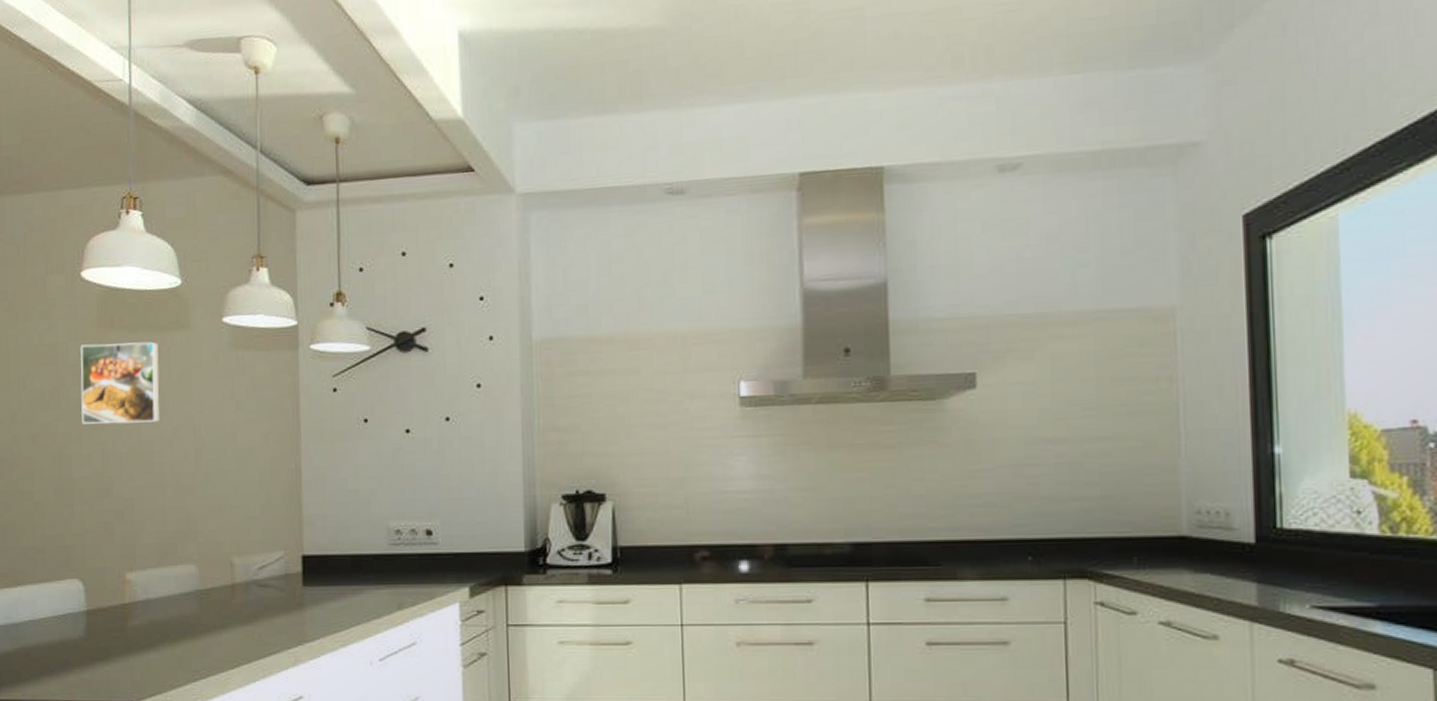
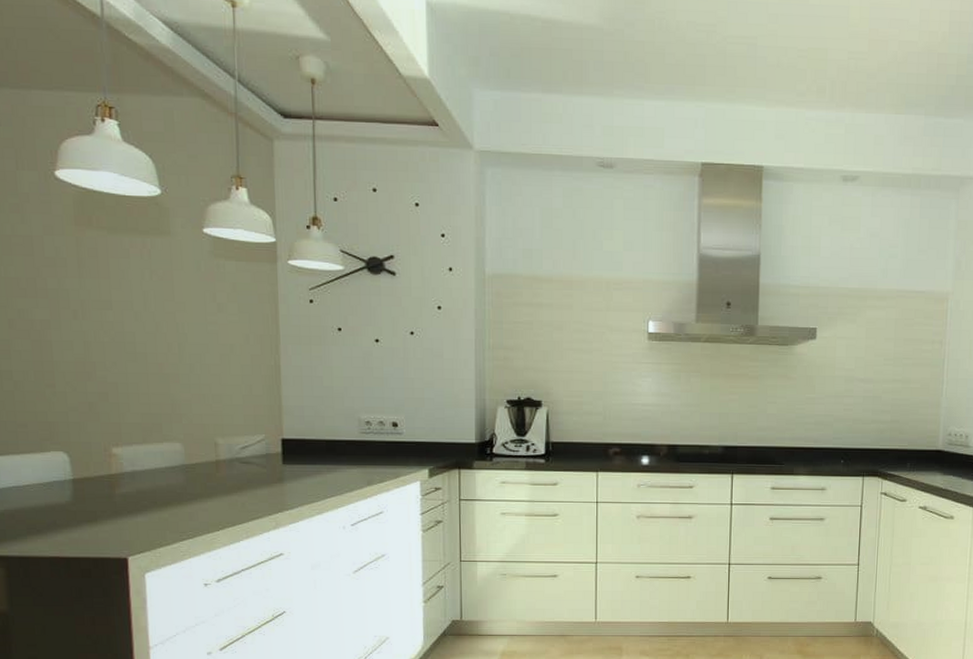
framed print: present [80,341,160,425] -> none [57,240,142,318]

